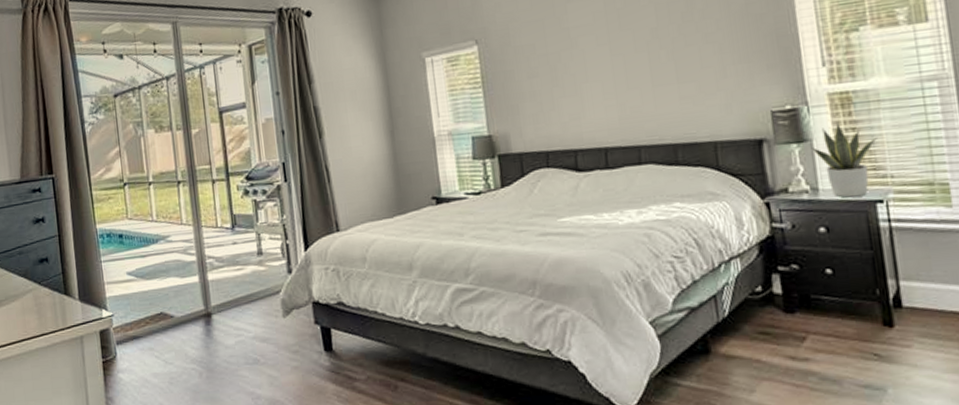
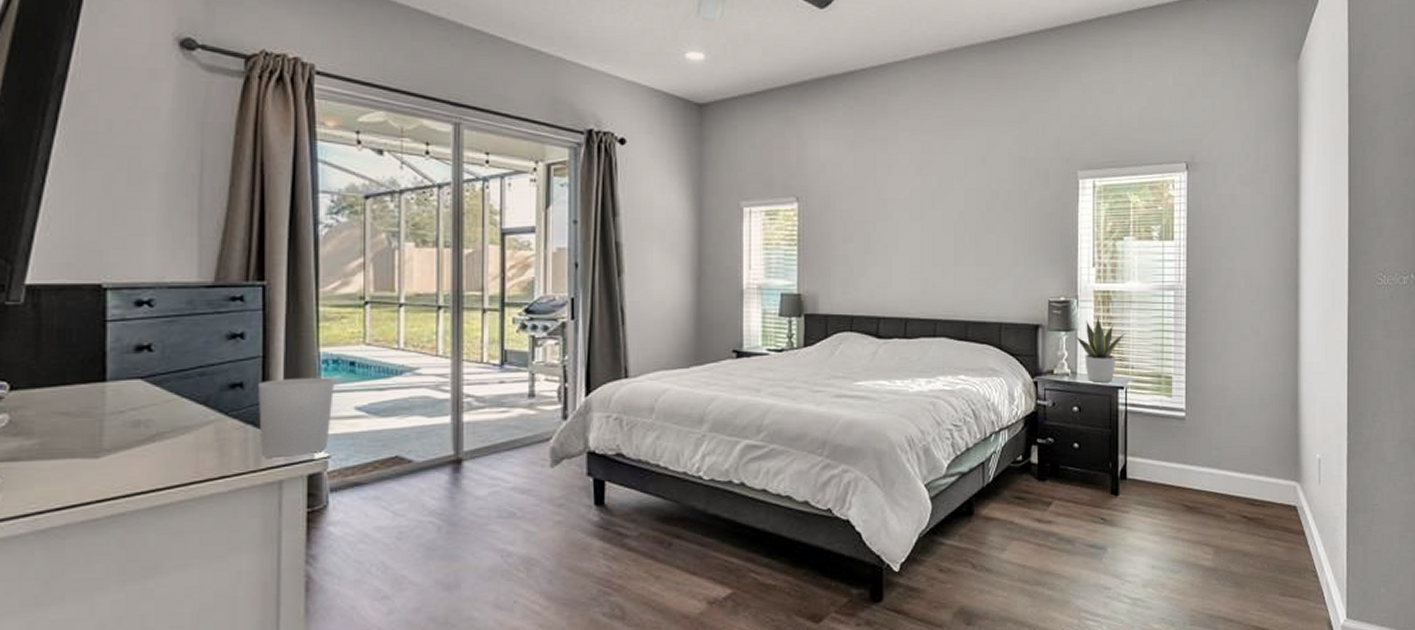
candle holder: none [57,249,111,319] -> present [257,377,336,459]

